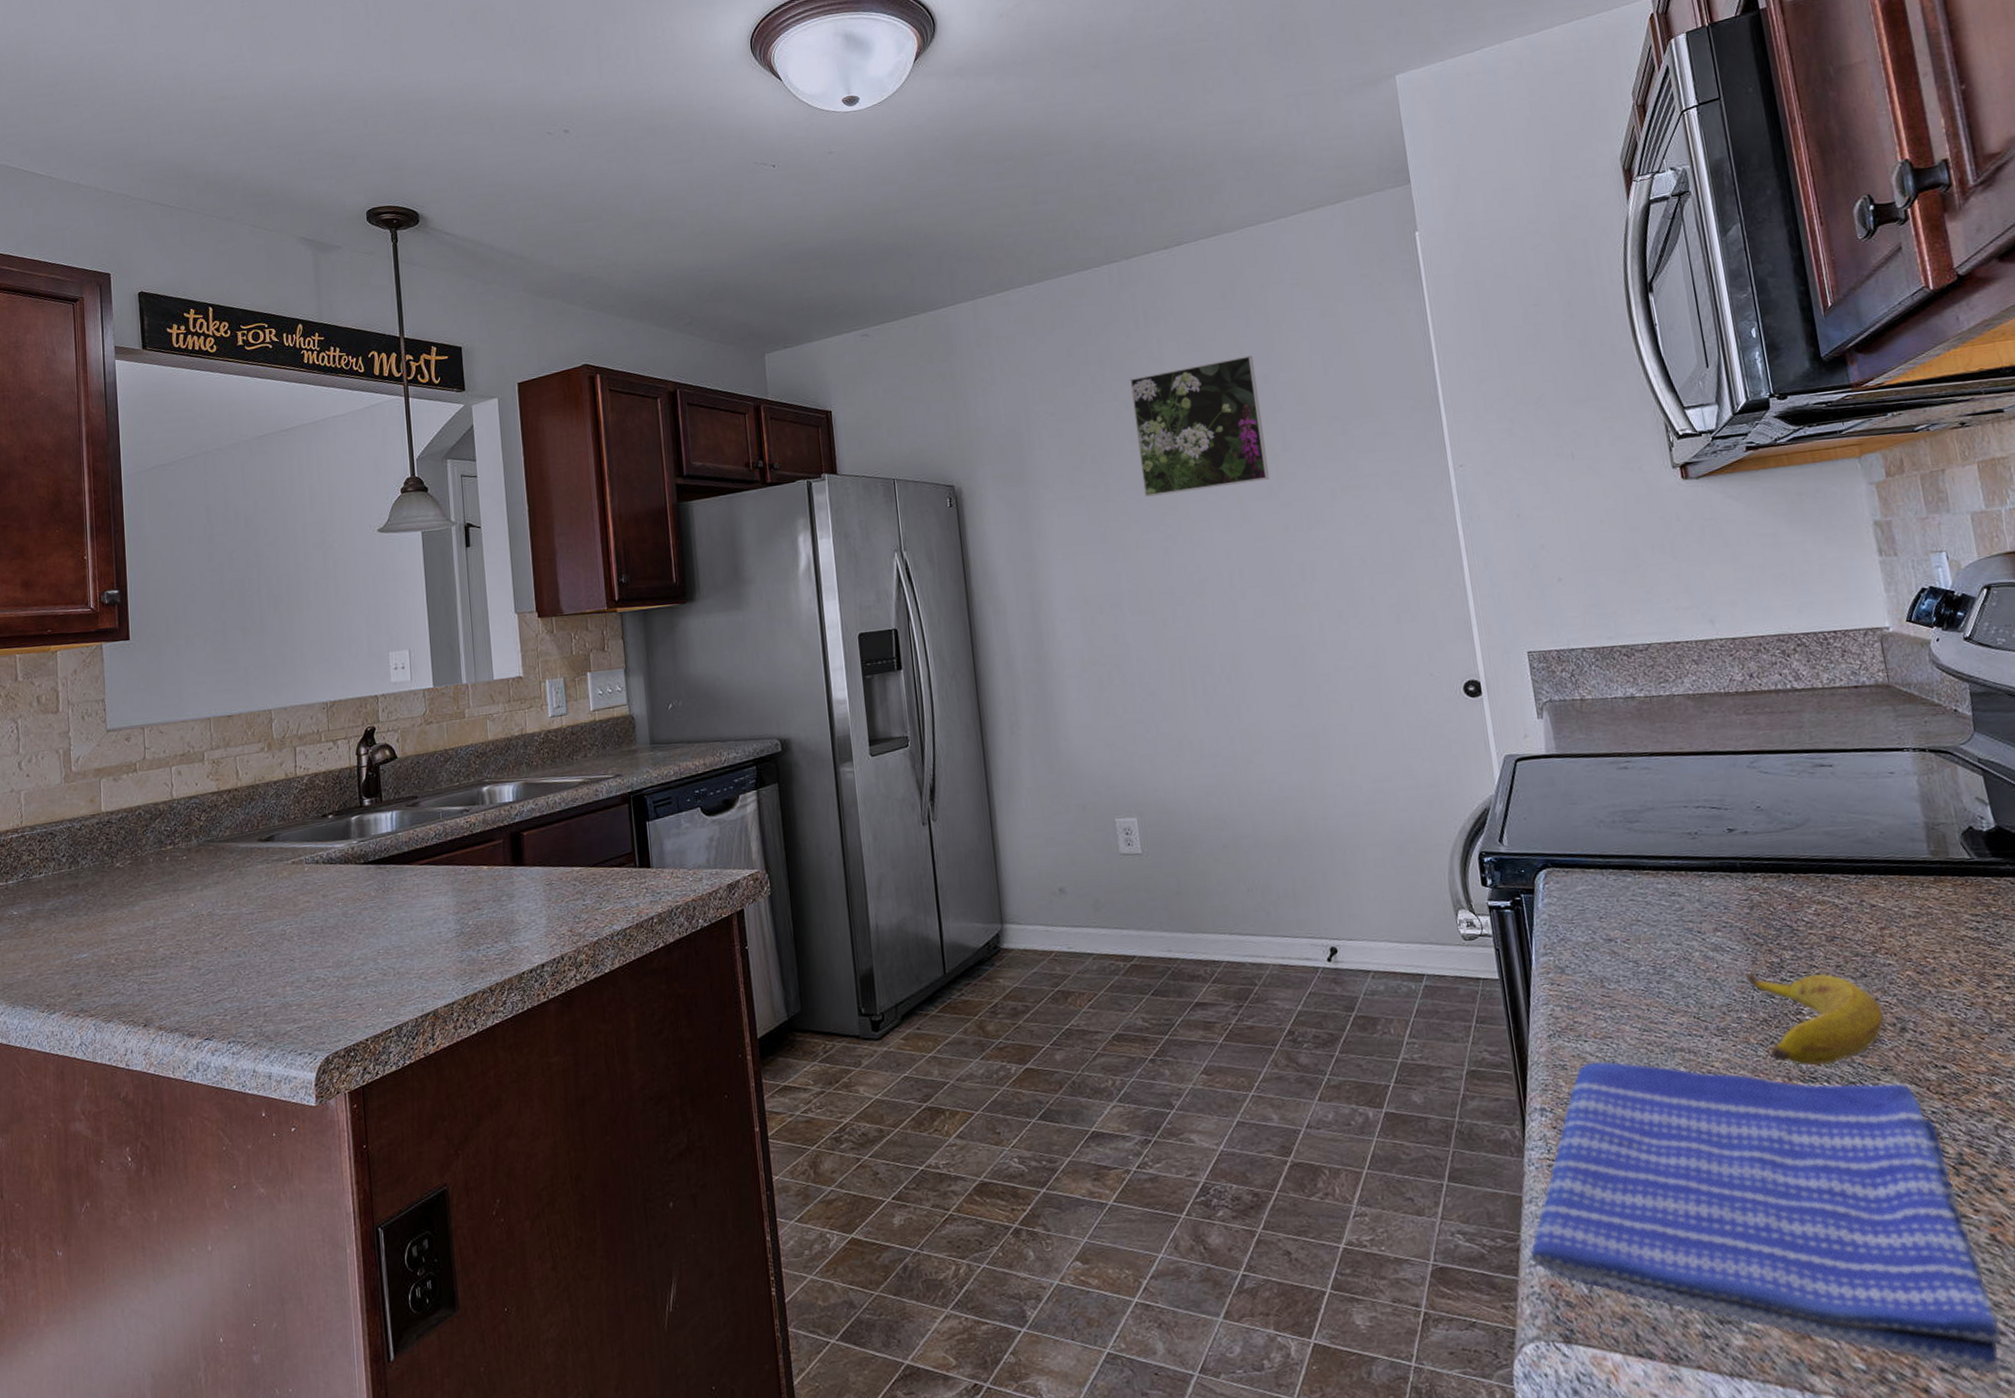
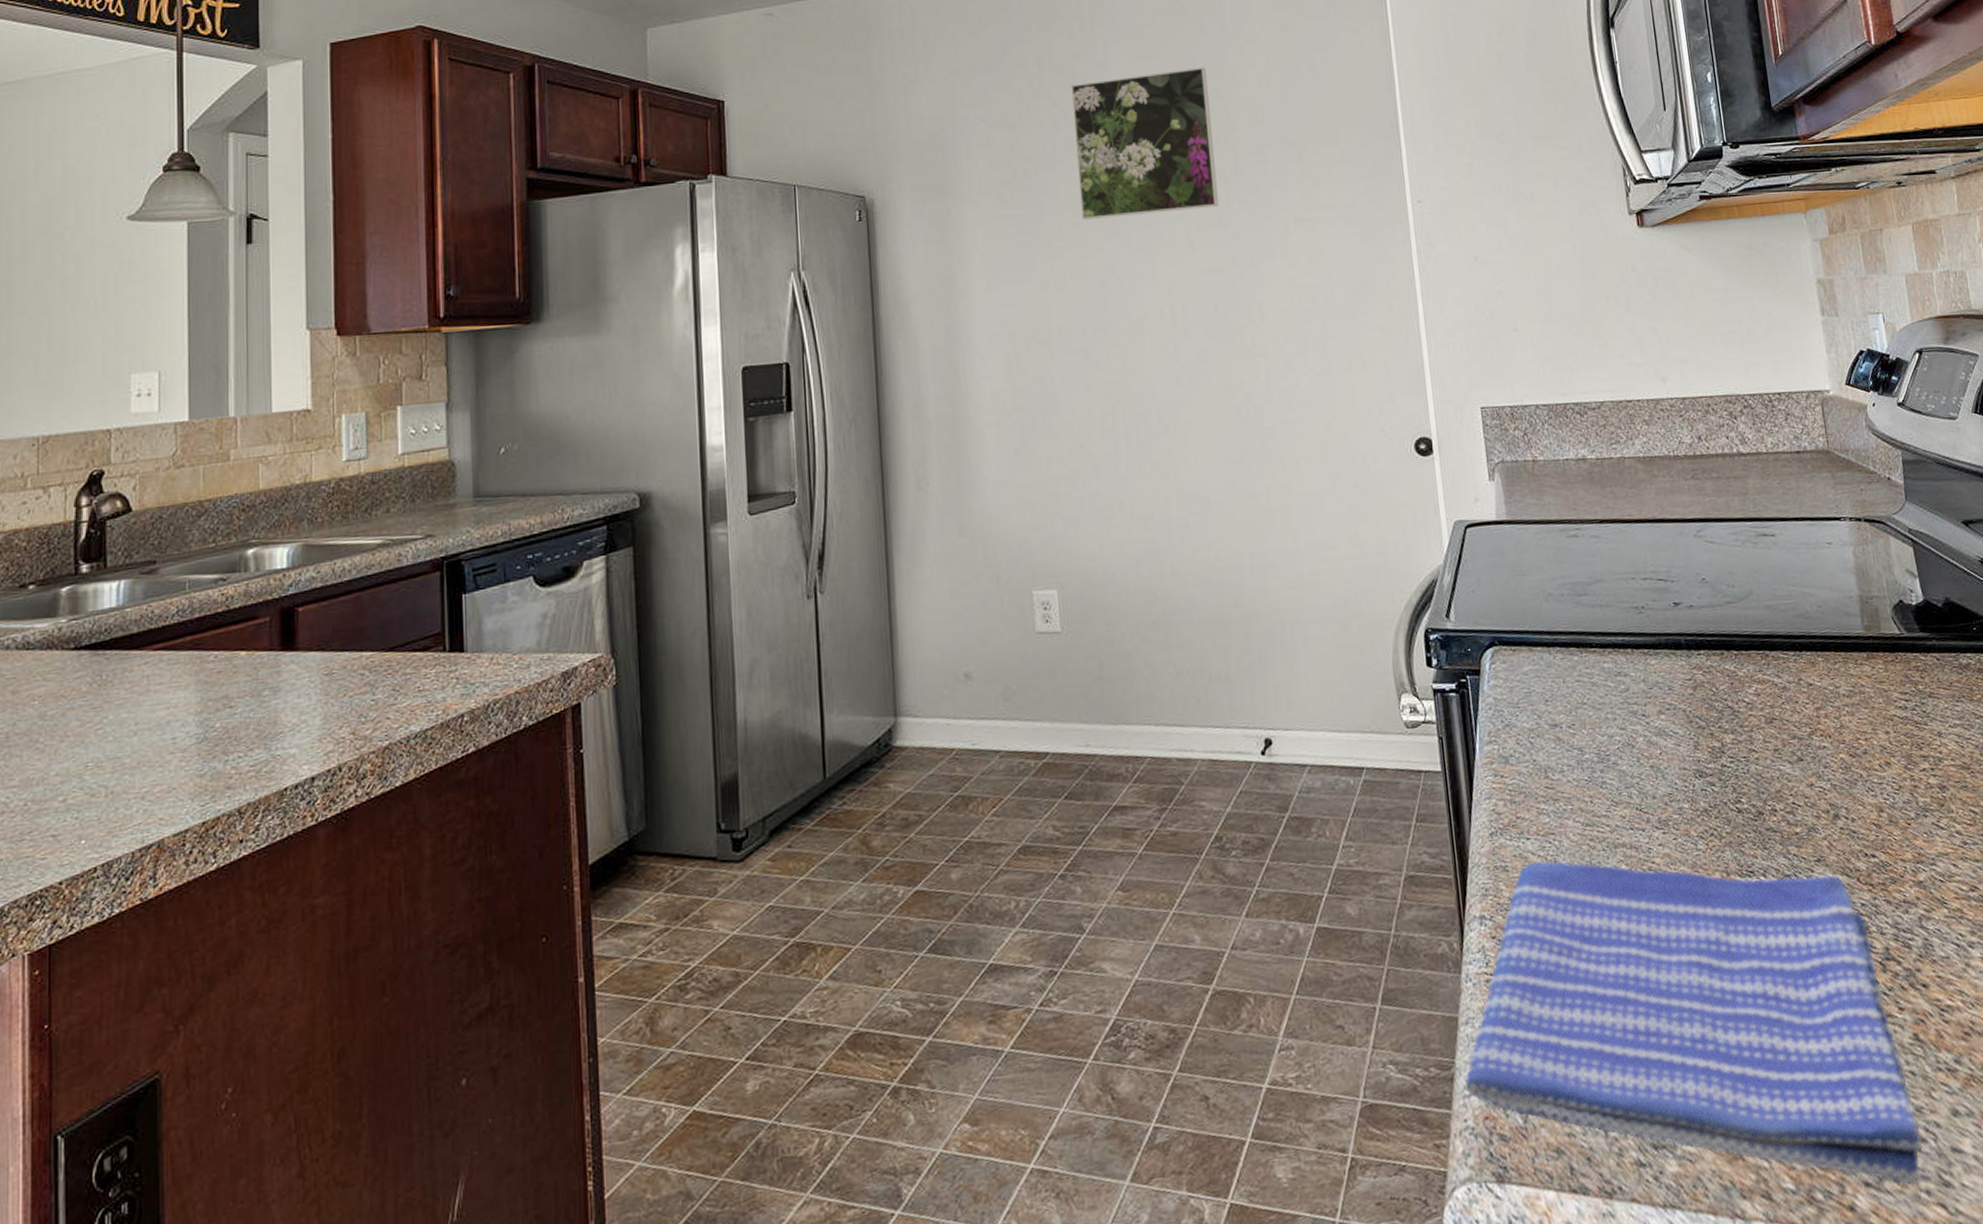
banana: present [1744,964,1884,1066] -> none [1686,749,1818,859]

